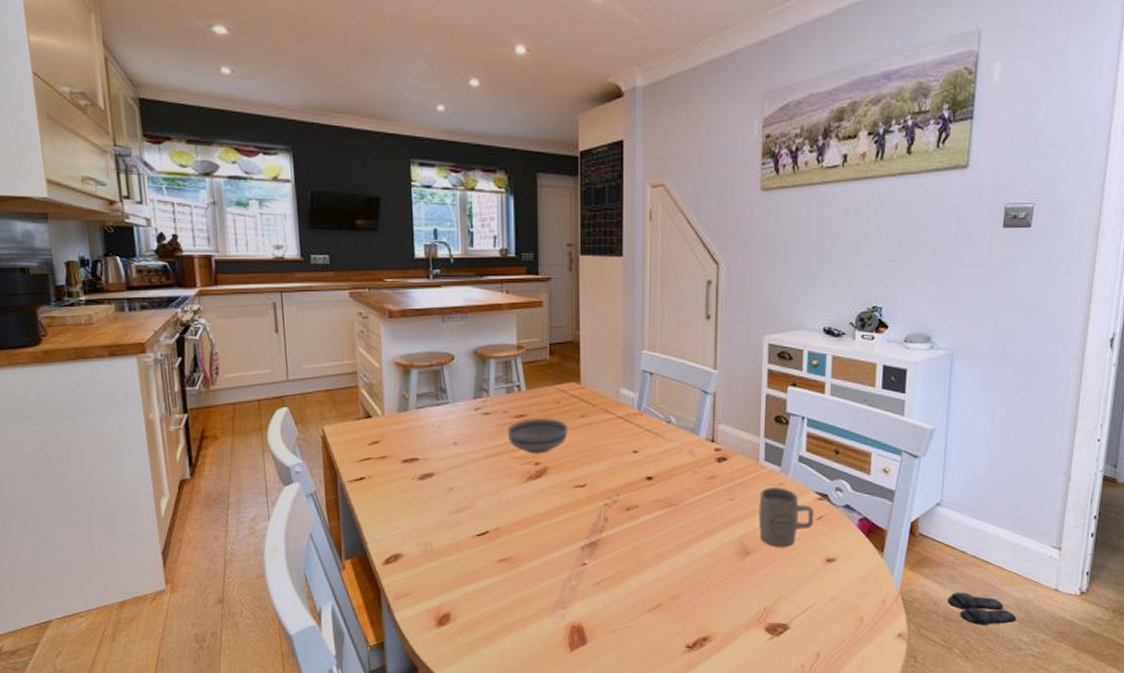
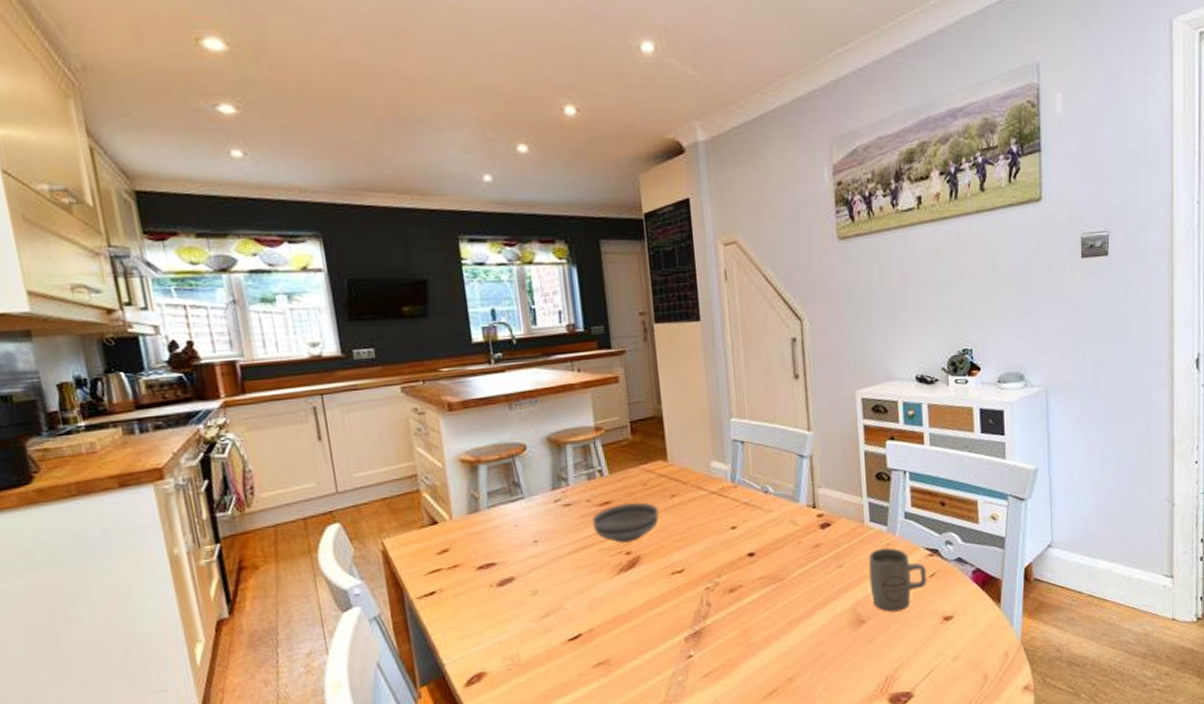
slippers: present [947,592,1017,625] -> none [1069,633,1139,666]

